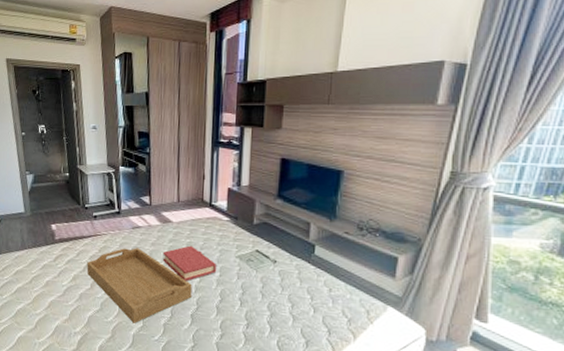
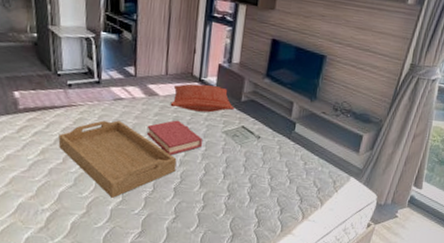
pillow: none [183,209,247,237] -> present [170,83,234,113]

